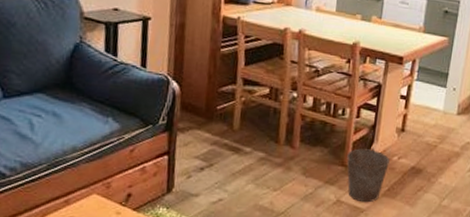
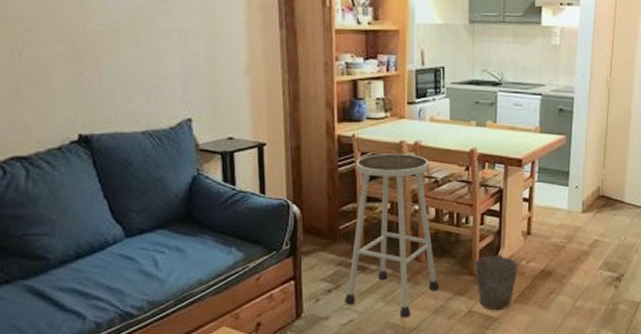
stool: none [215,38,311,202] -> present [344,154,439,318]

